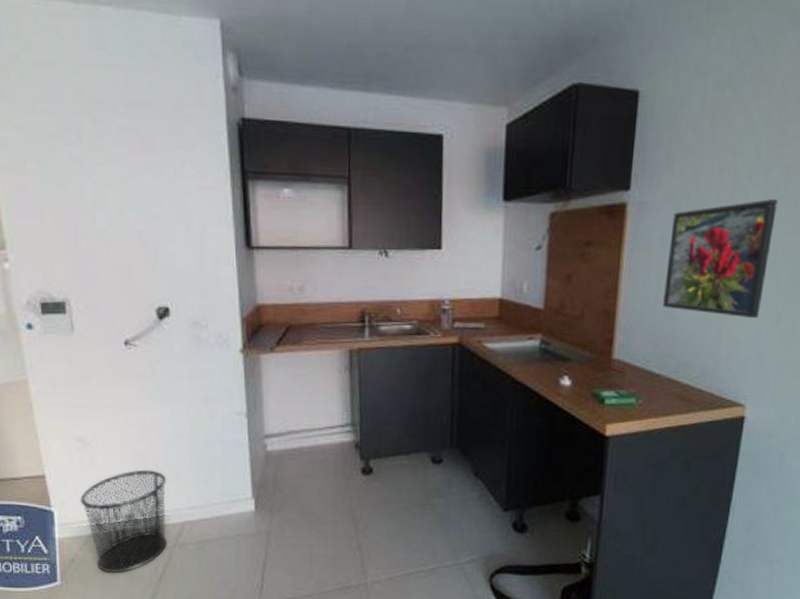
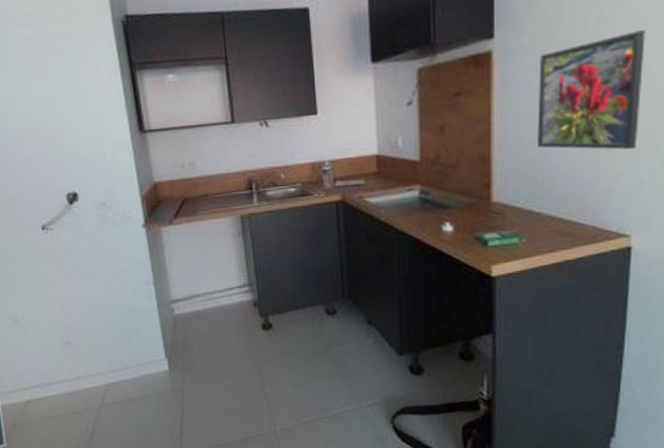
waste bin: present [80,469,167,573] -> none [16,339,95,433]

